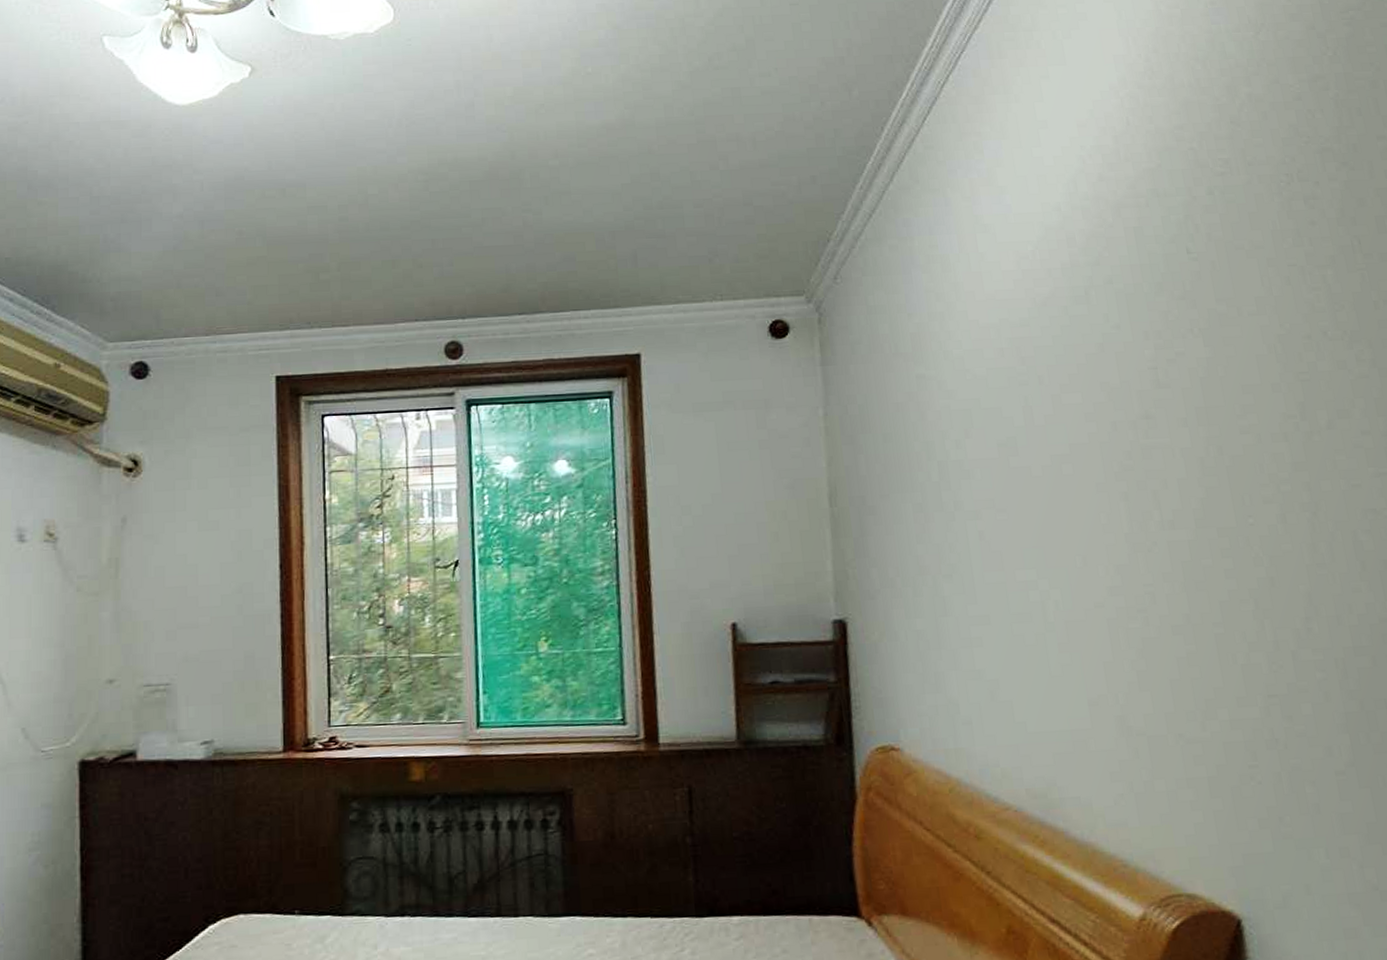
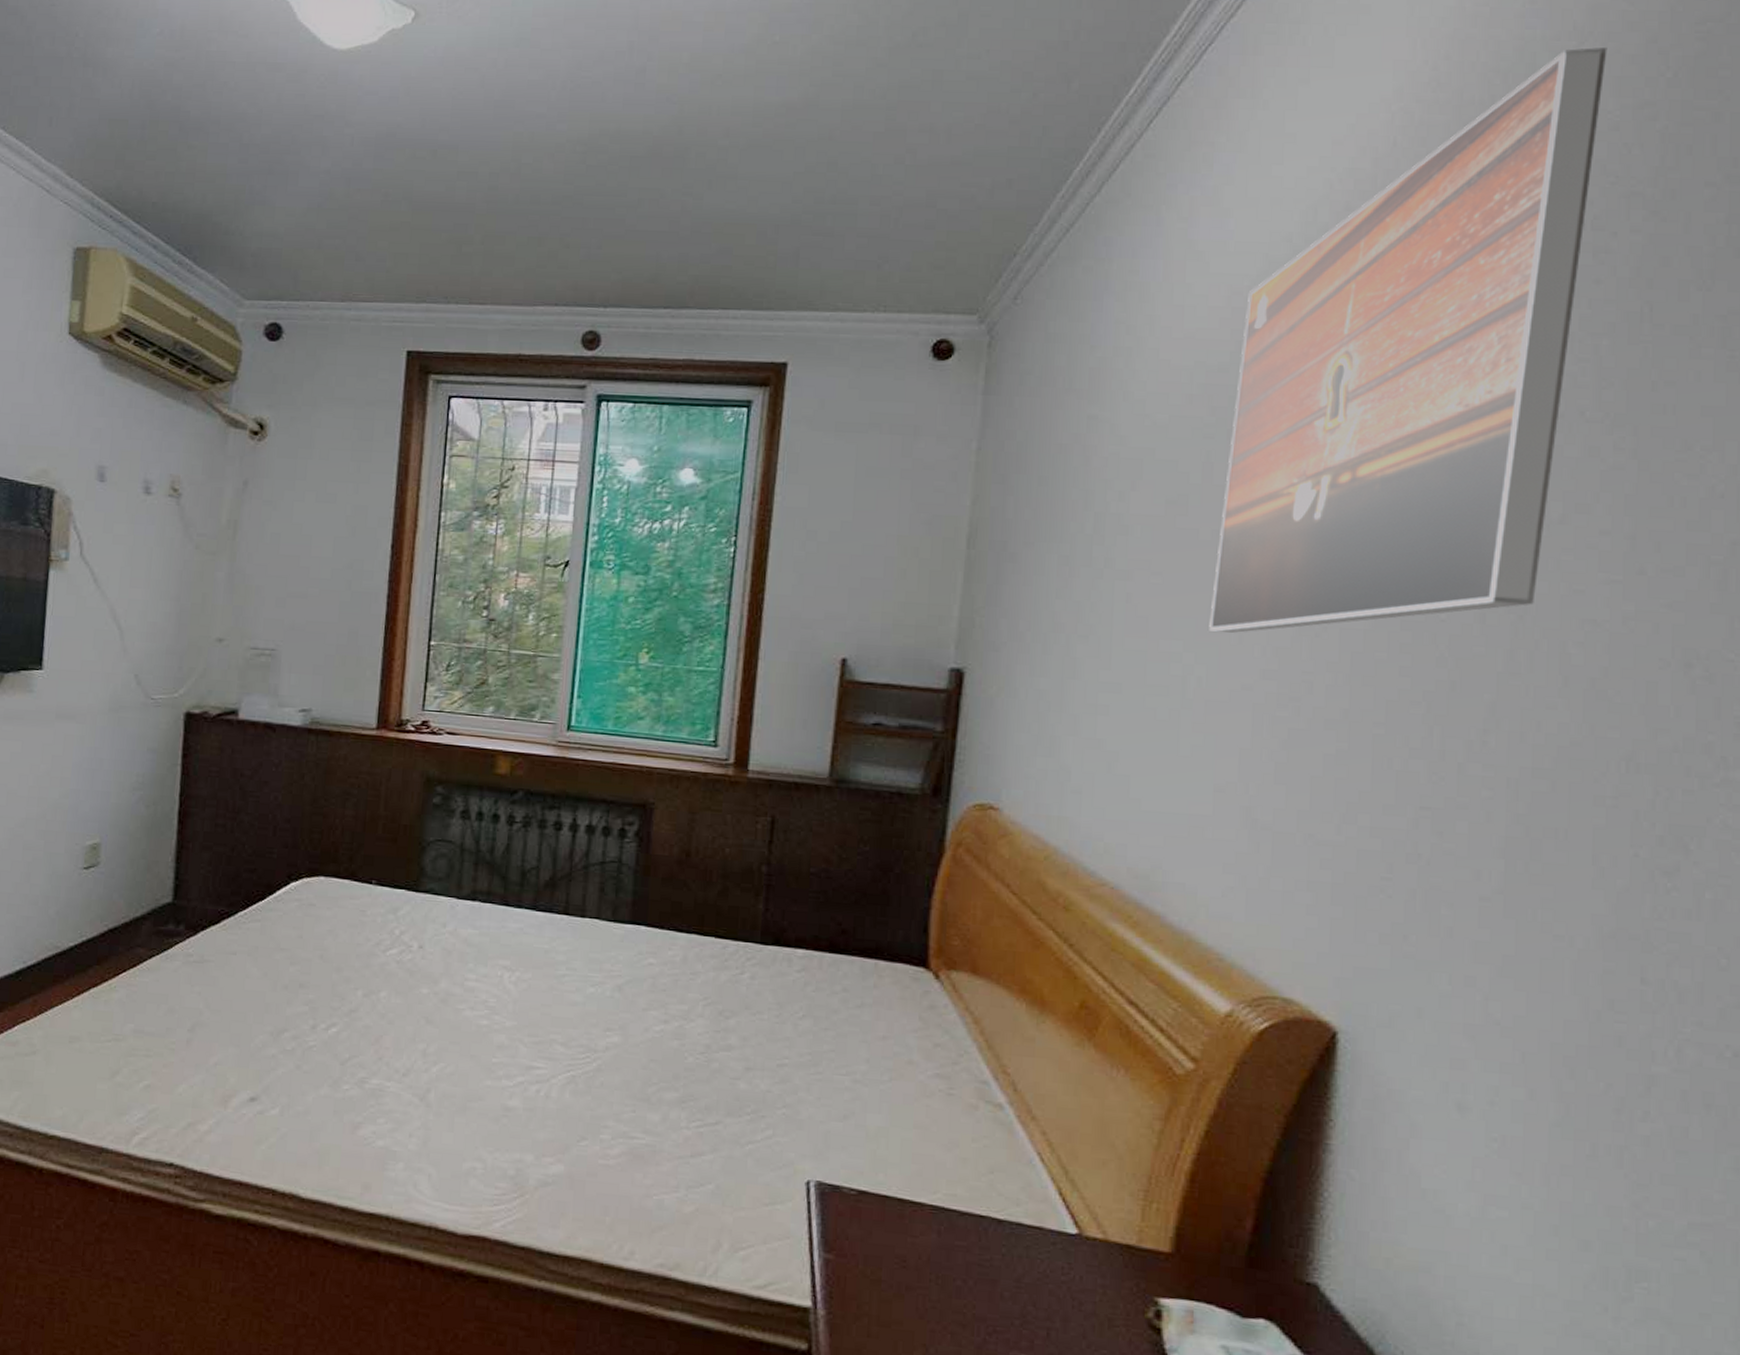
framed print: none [1033,35,1323,558] -> present [1209,48,1607,633]

